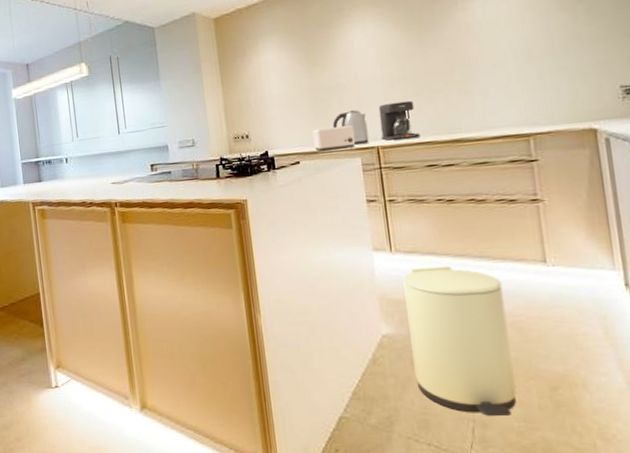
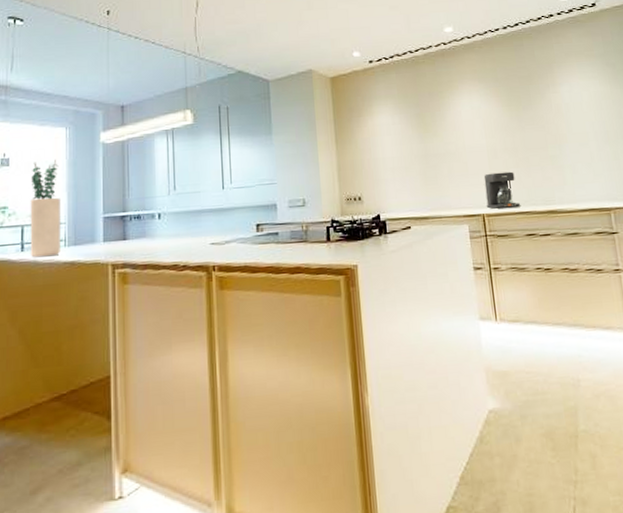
toaster: present [313,124,356,151] -> none [424,191,464,217]
kettle: present [333,110,369,146] -> none [442,178,476,213]
pedal bin: present [403,265,517,416] -> none [507,334,611,492]

